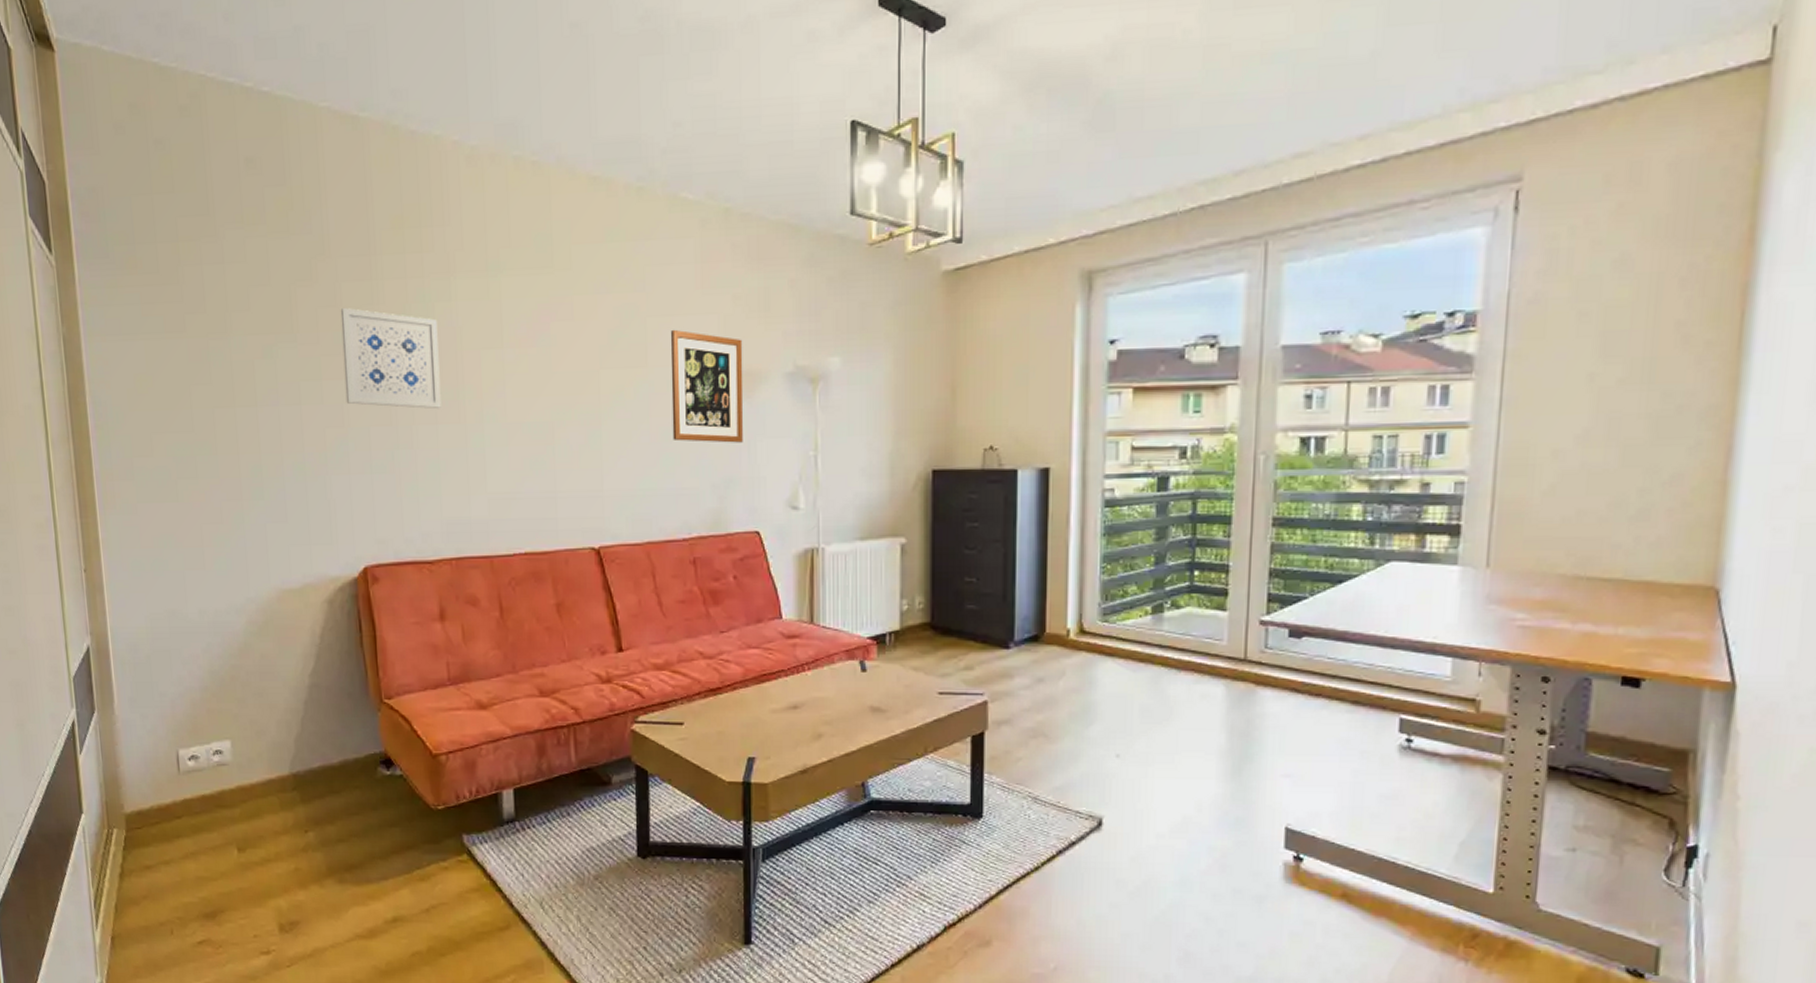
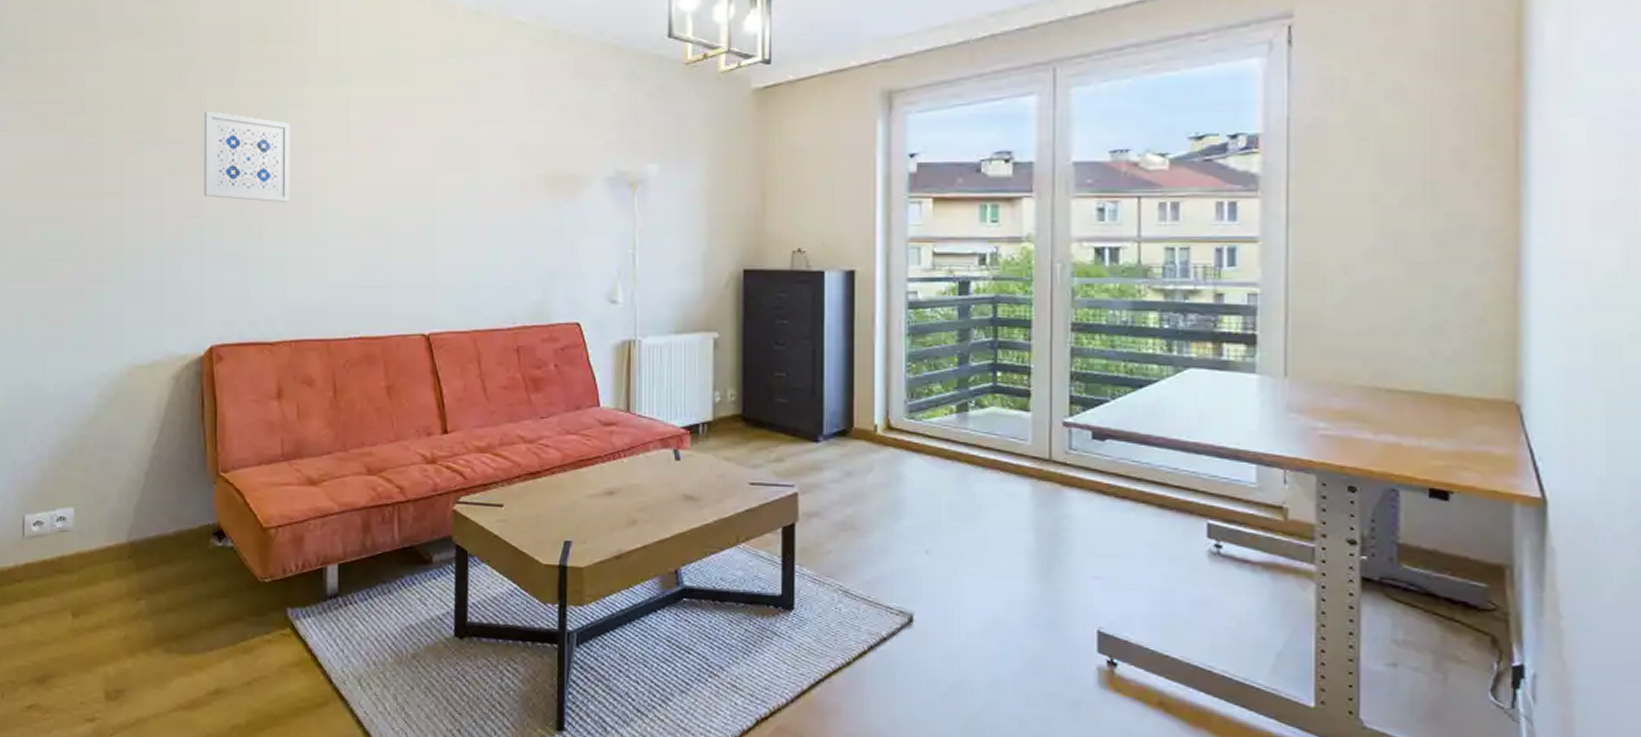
wall art: present [670,329,744,443] -> none [501,136,568,240]

